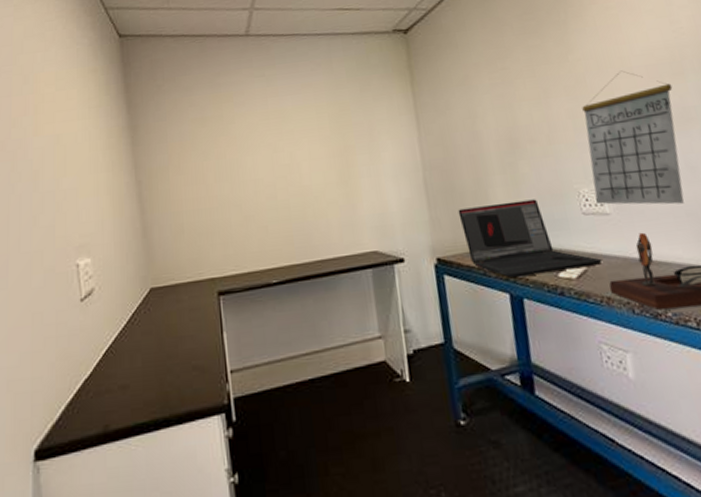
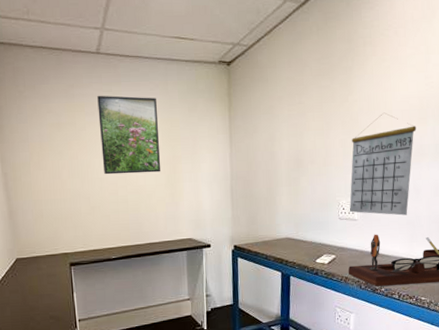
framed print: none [248,78,330,175] -> present [97,95,161,175]
laptop: present [458,199,602,279] -> none [253,206,347,262]

